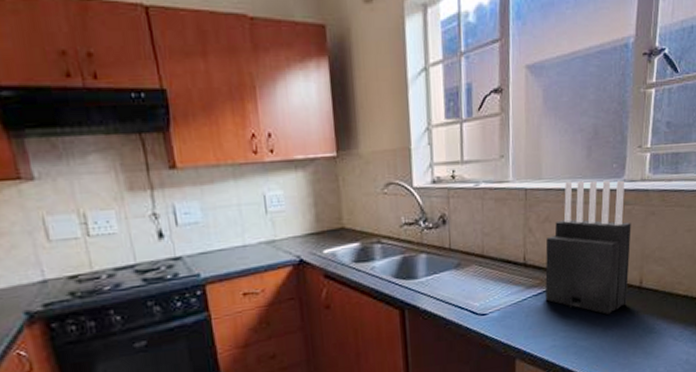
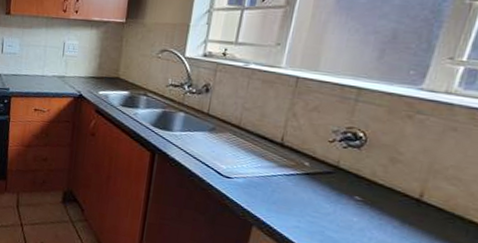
knife block: present [545,180,631,315] -> none [298,78,423,217]

